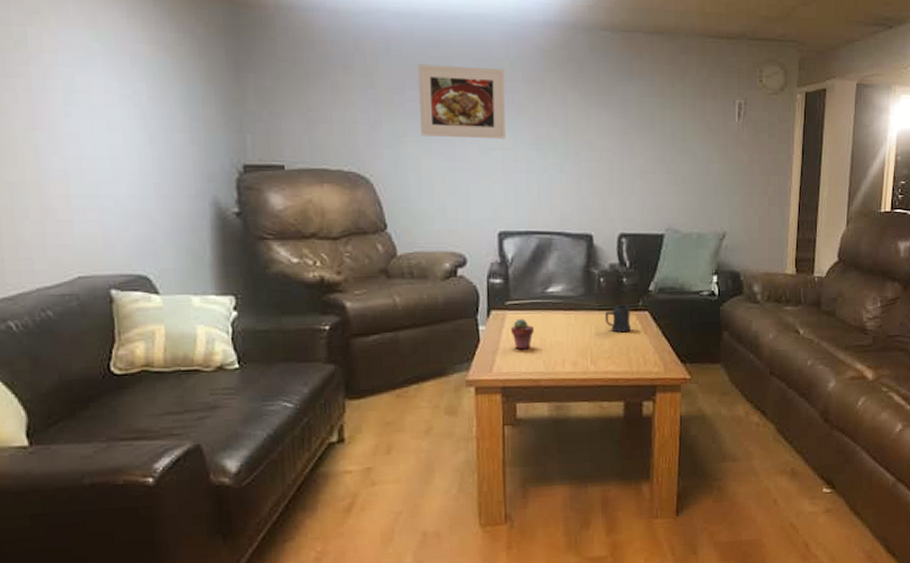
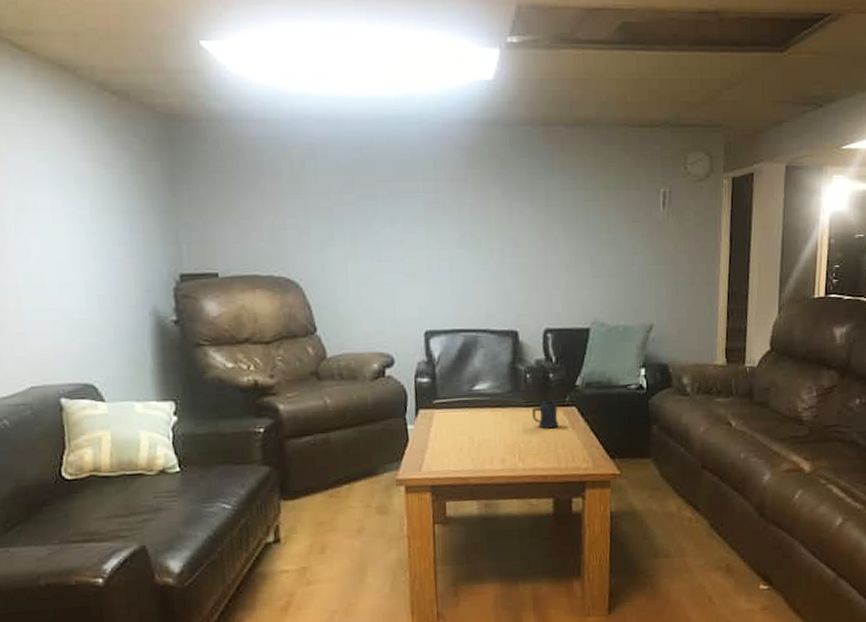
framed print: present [417,64,506,139] -> none [342,168,430,240]
potted succulent: present [510,318,534,350] -> none [438,417,462,448]

